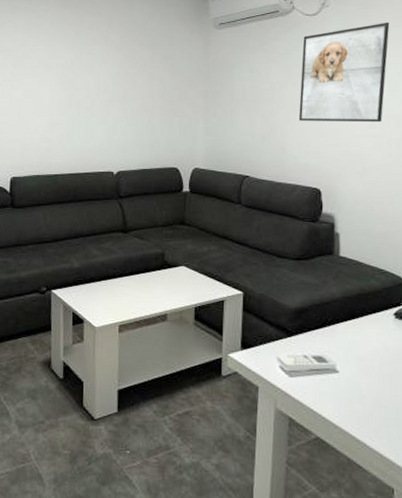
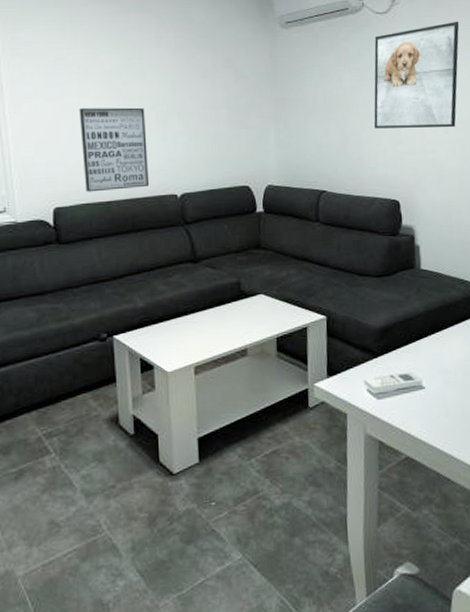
wall art: none [36,95,91,166] -> present [79,107,150,192]

